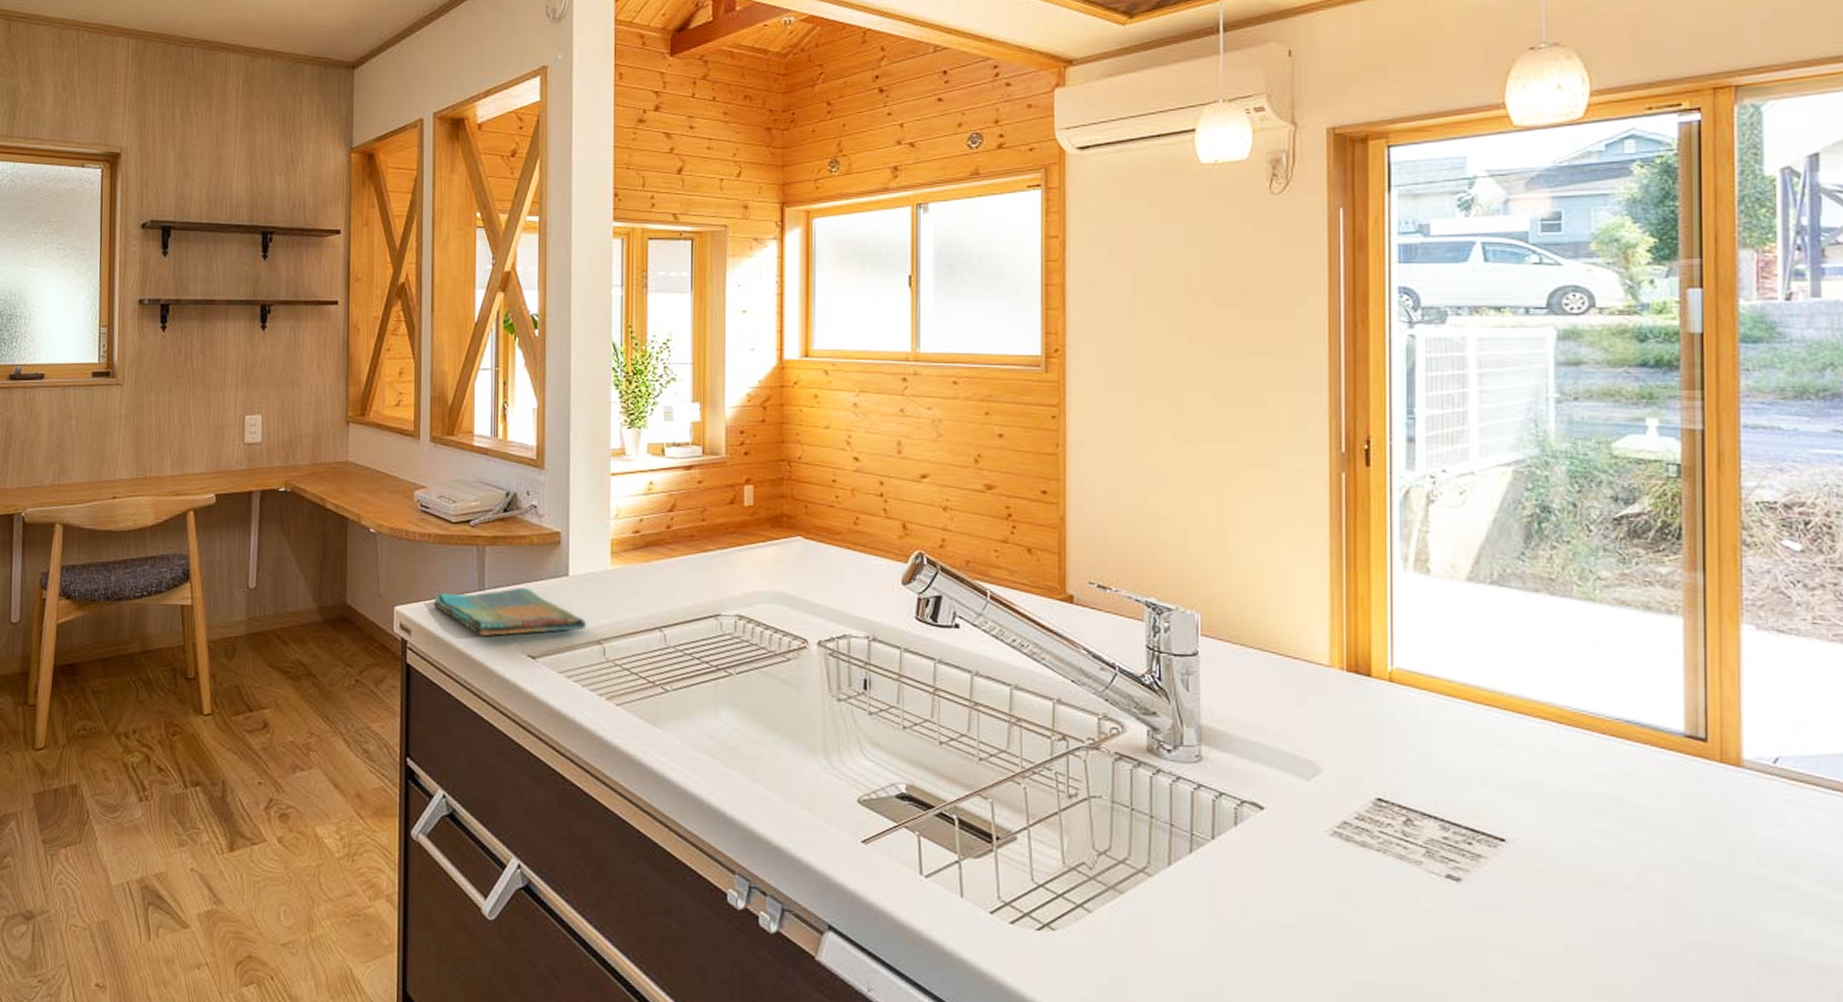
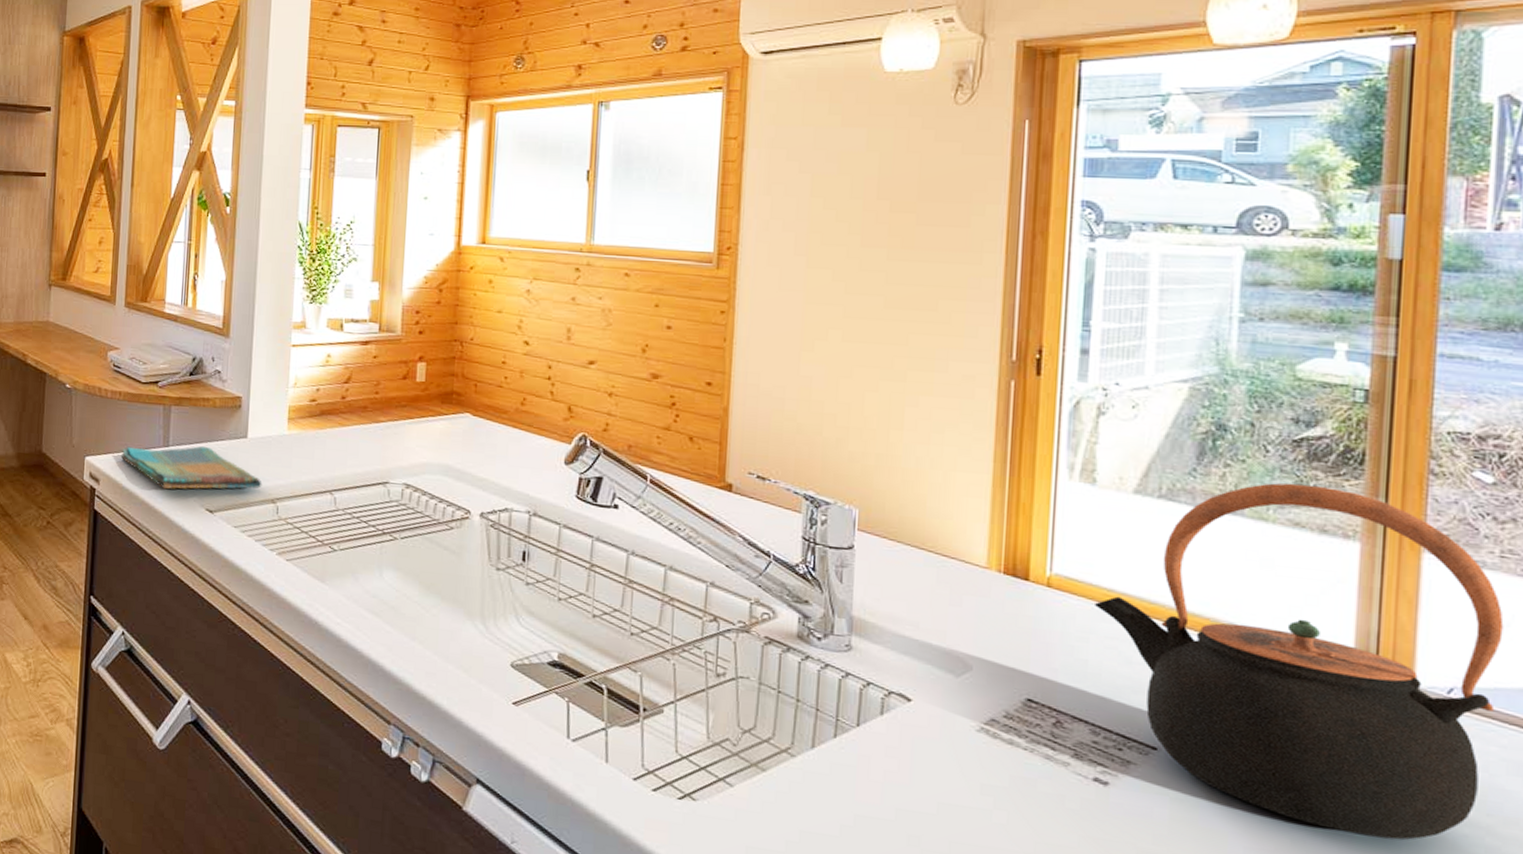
teapot: none [1437,561,1820,915] -> present [1095,483,1504,841]

